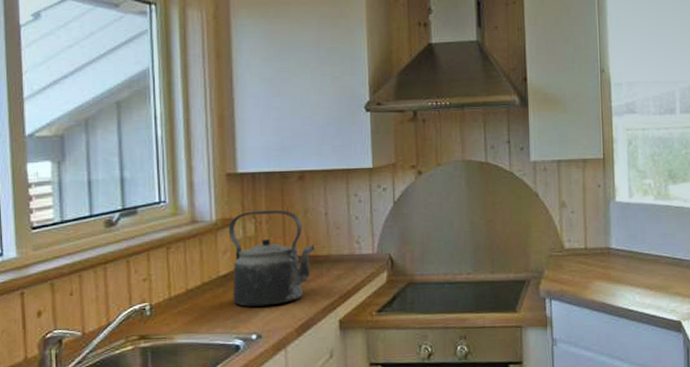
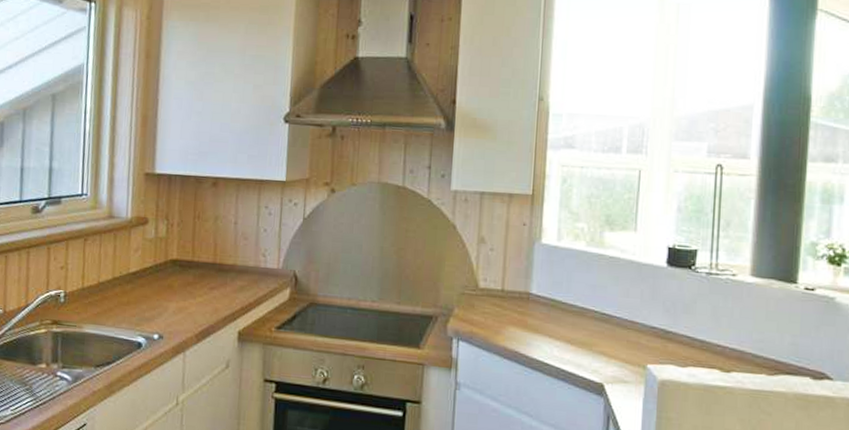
kettle: present [228,210,315,307] -> none [139,212,222,308]

